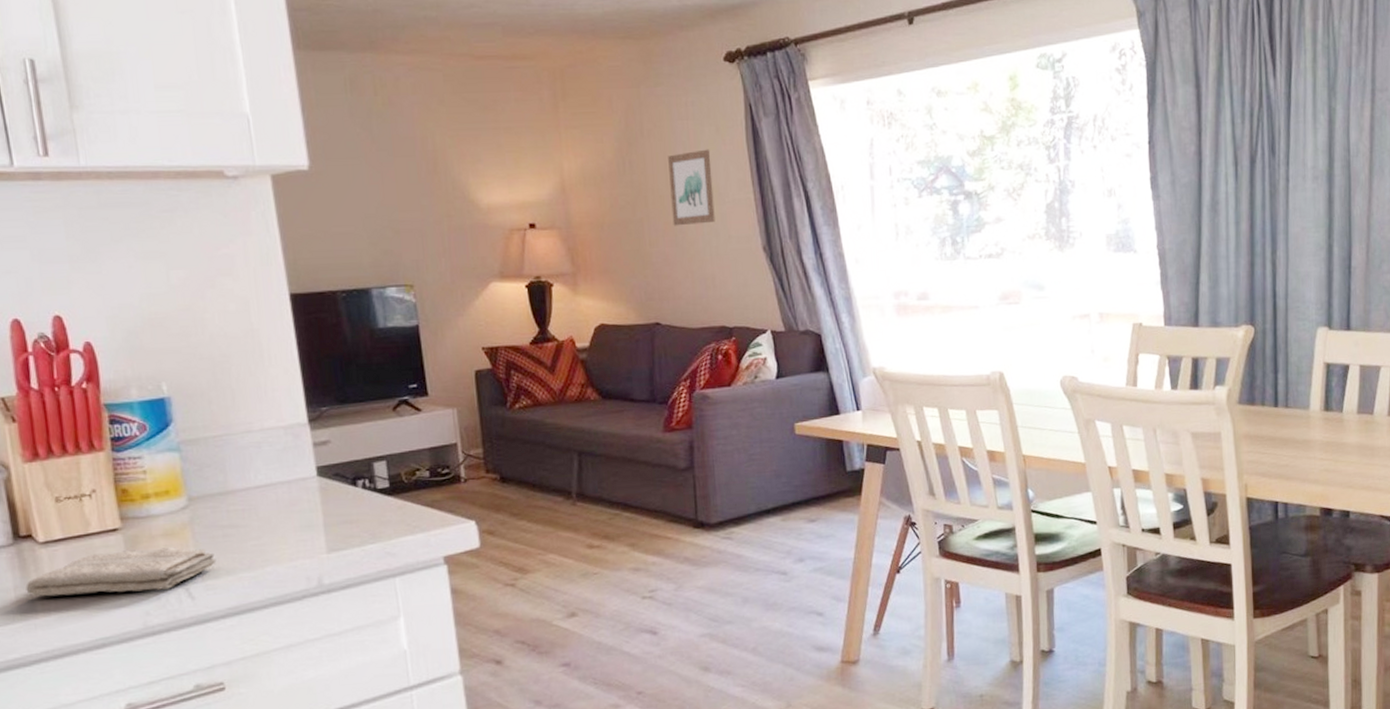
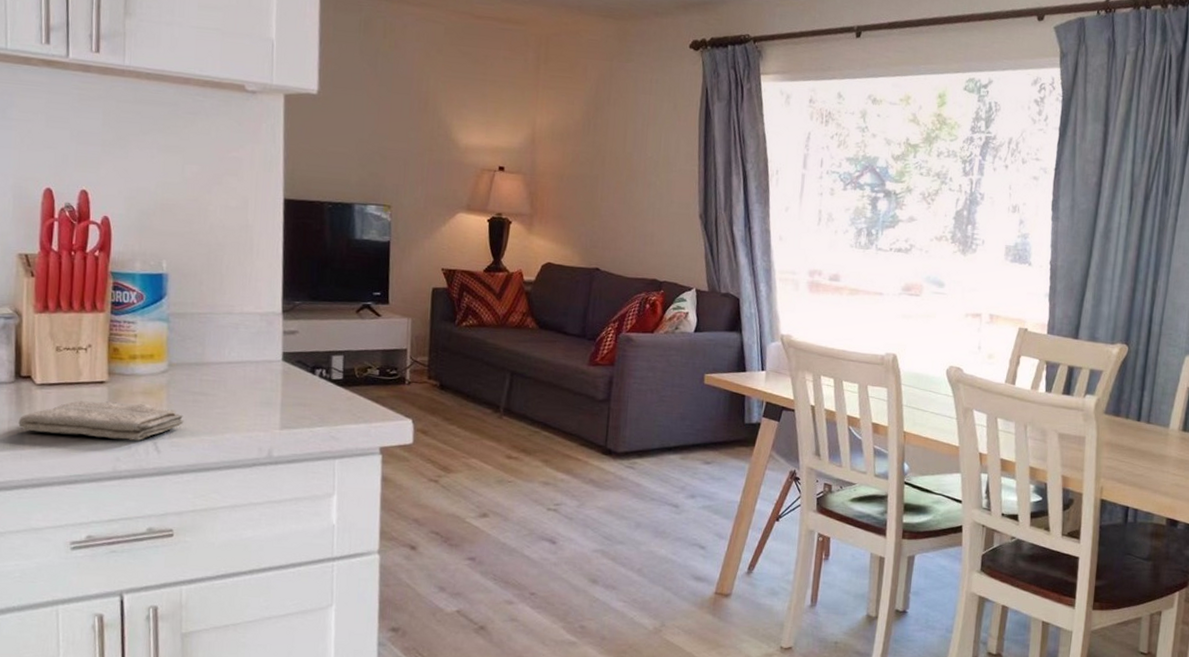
wall art: present [668,149,715,226] -> none [624,122,666,188]

